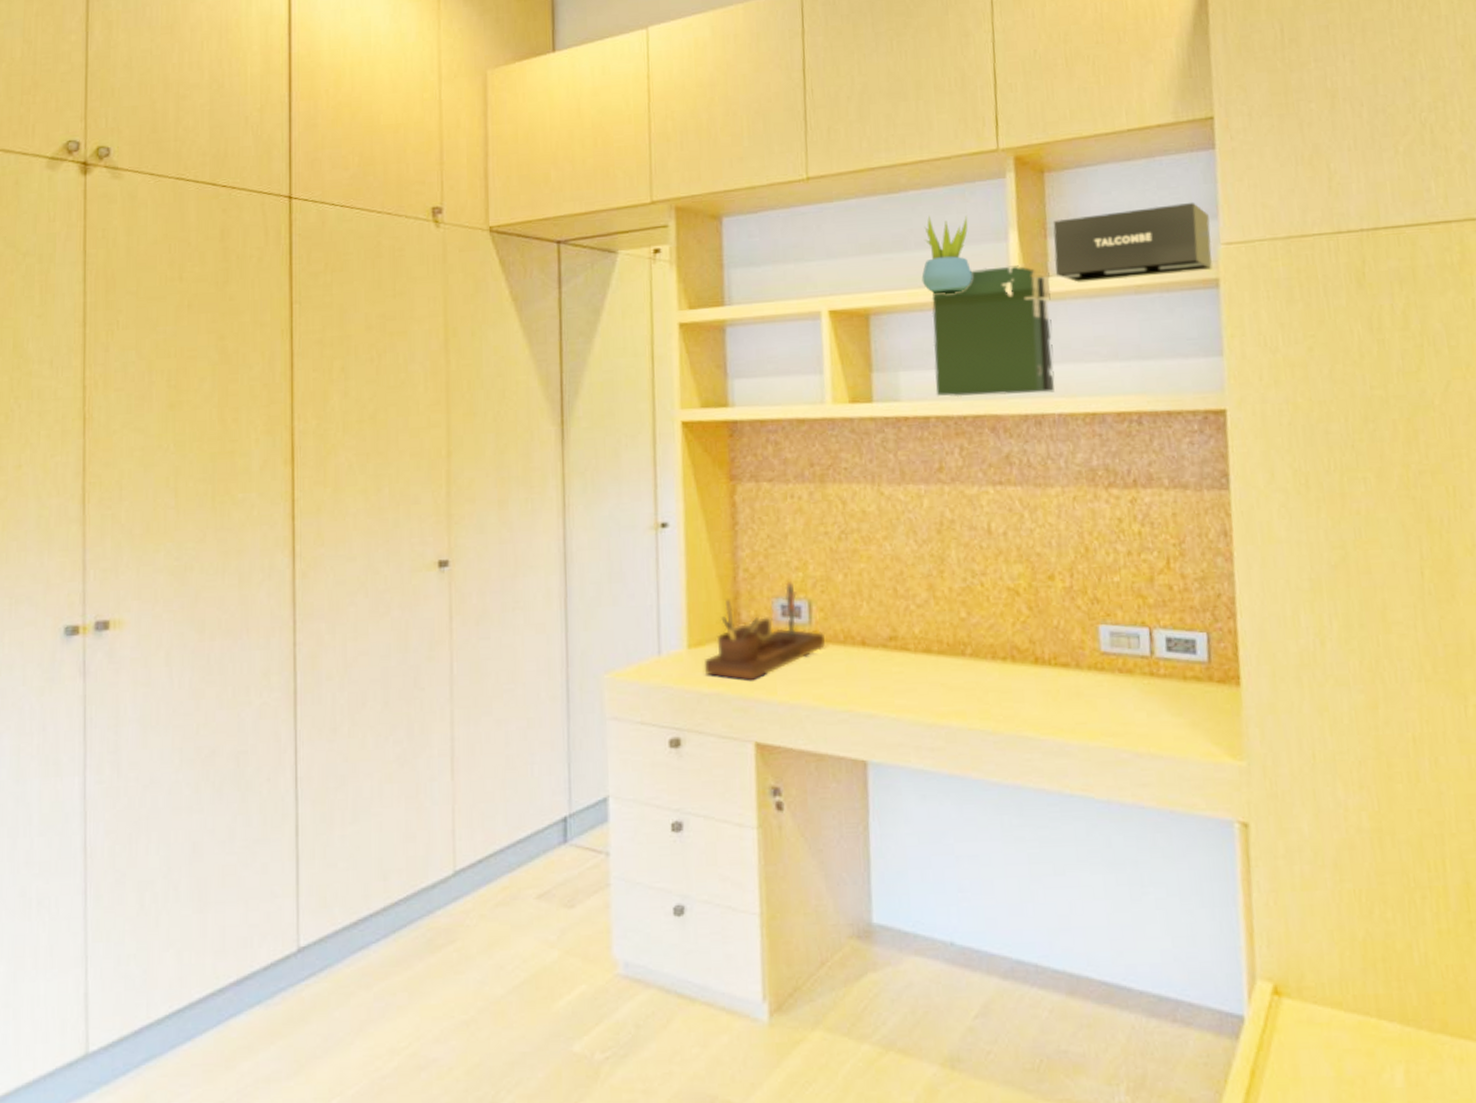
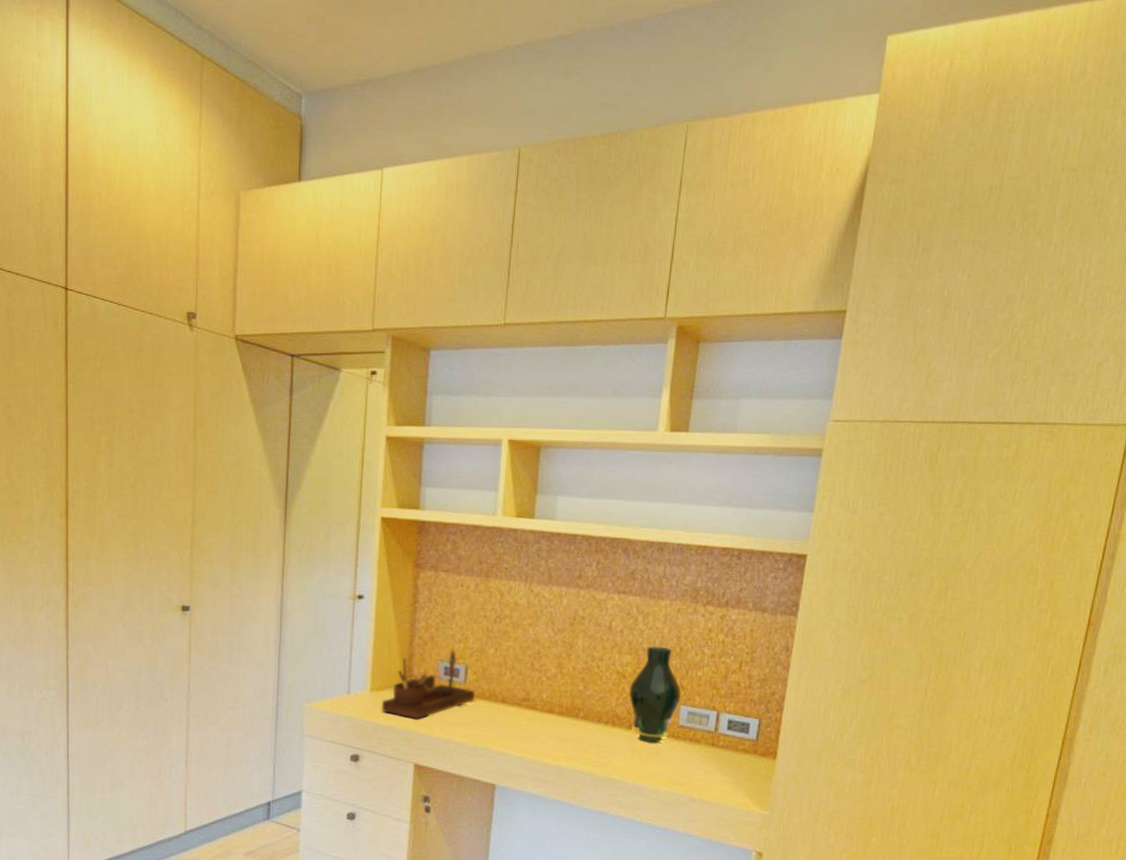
succulent plant: present [921,215,972,294] -> none [586,368,631,437]
binder: present [931,265,1055,397] -> none [584,418,690,526]
vase: none [1026,548,1097,680] -> present [629,646,681,743]
box: present [1053,202,1212,283] -> none [694,382,825,442]

